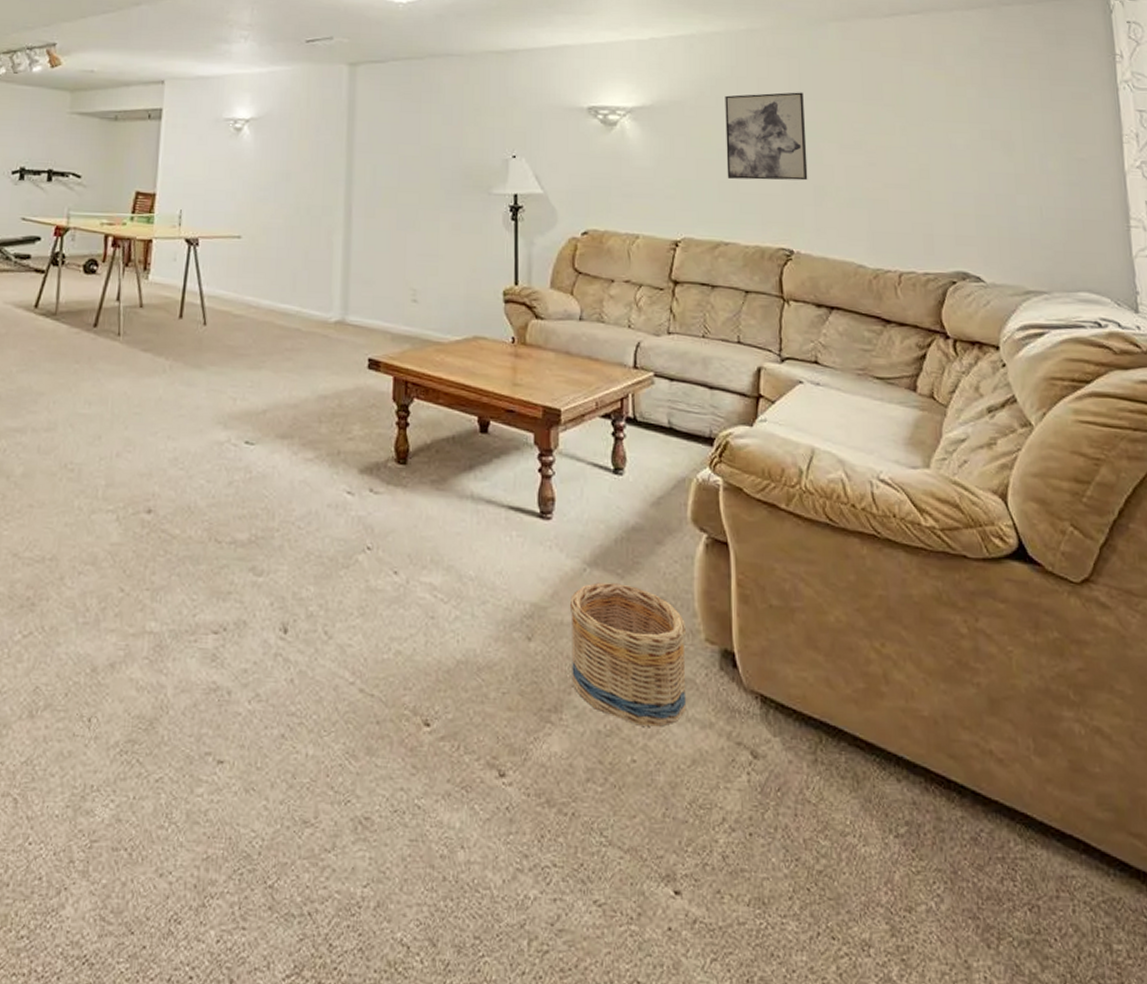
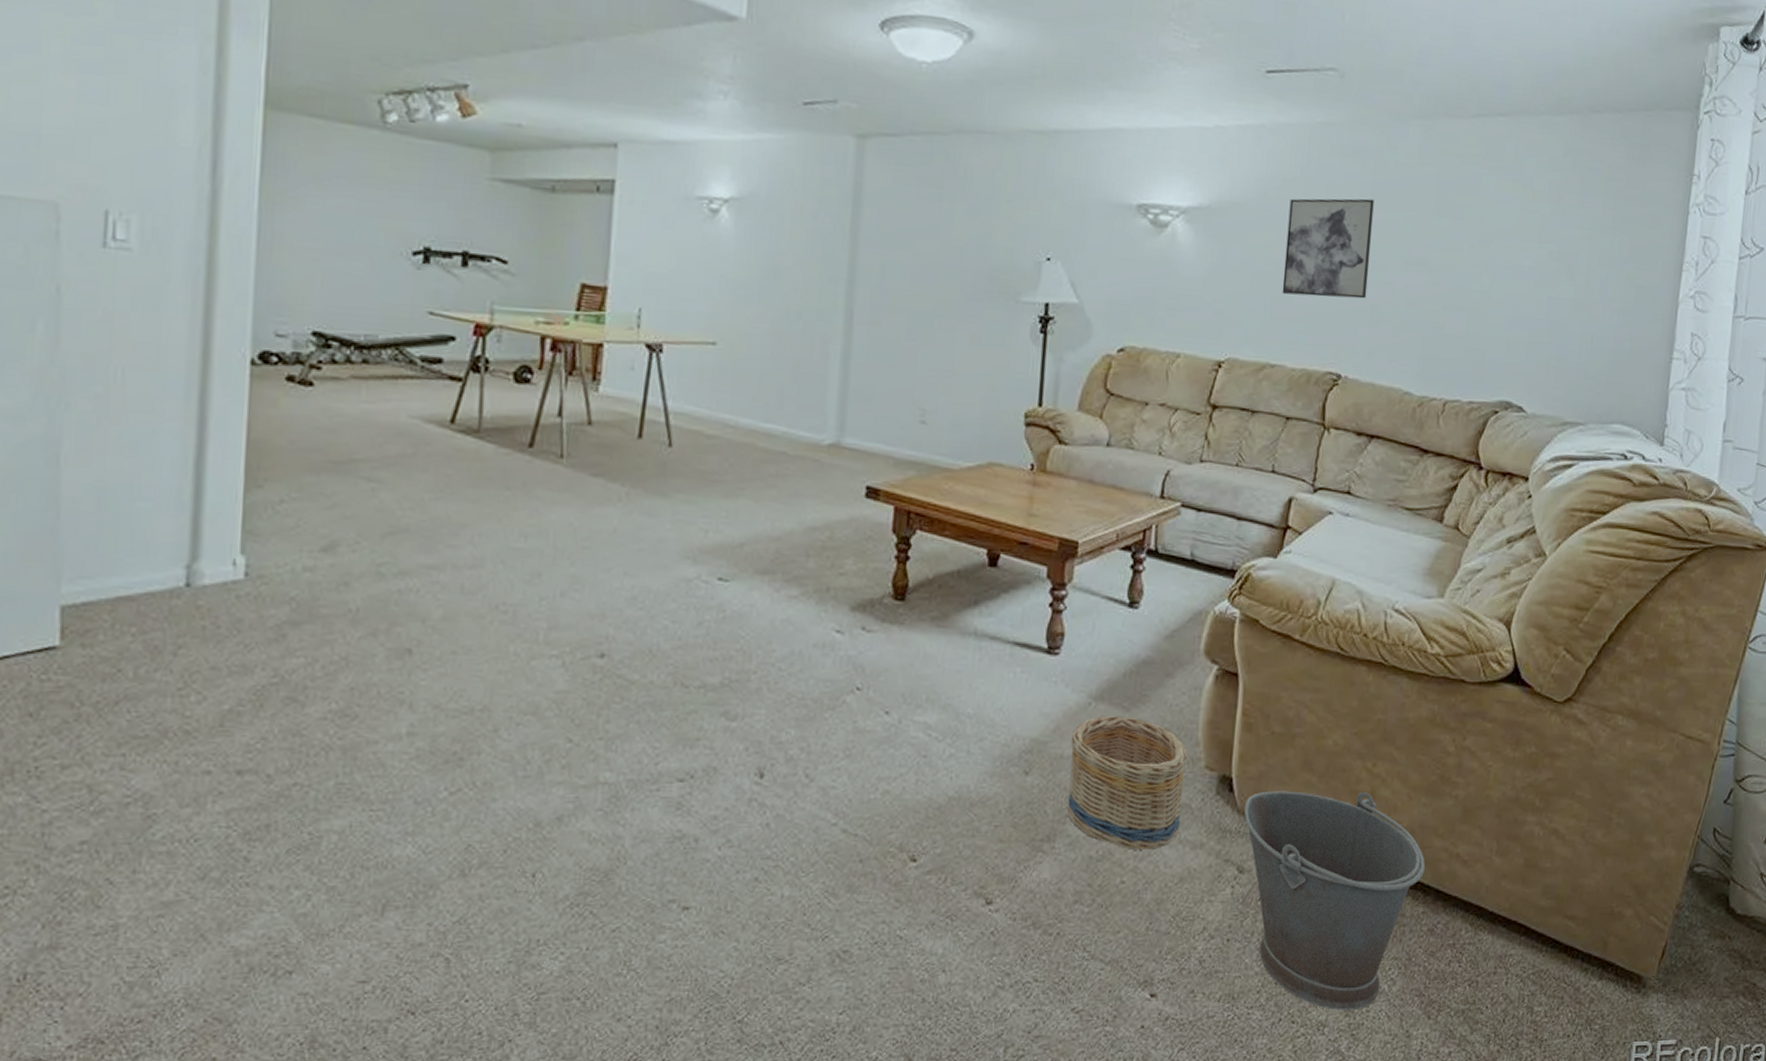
bucket: none [751,668,956,929] -> present [1244,791,1425,1010]

